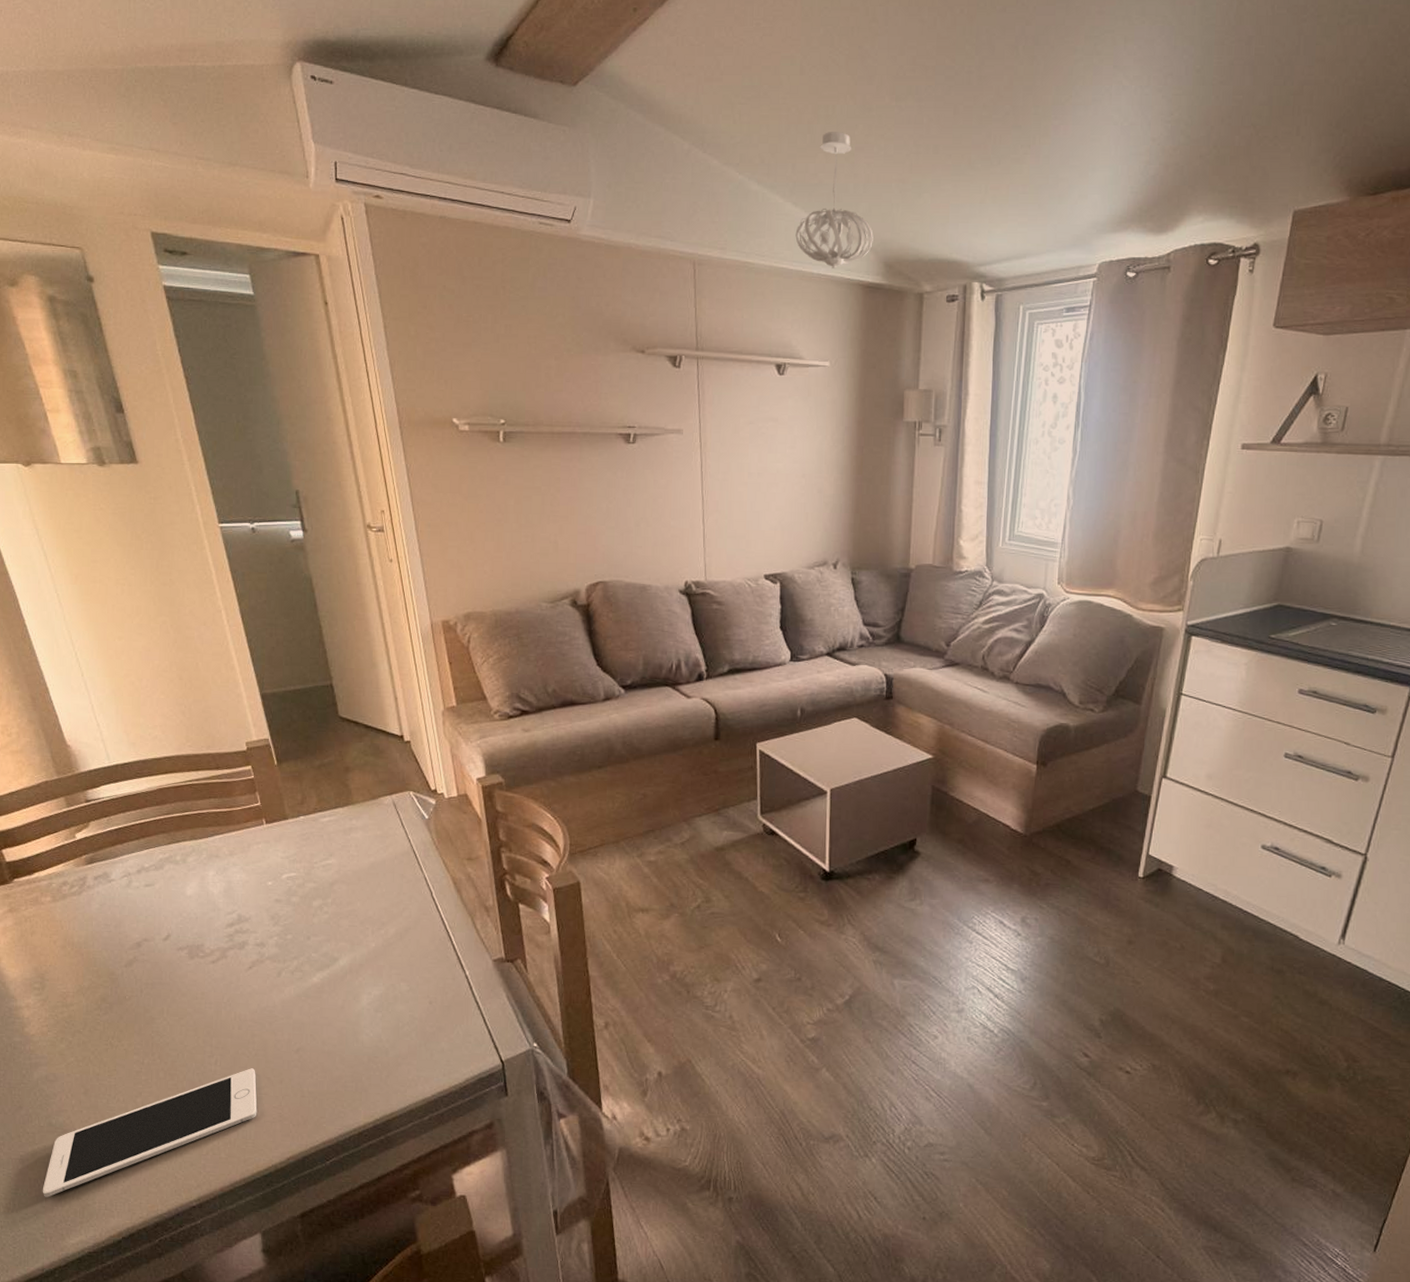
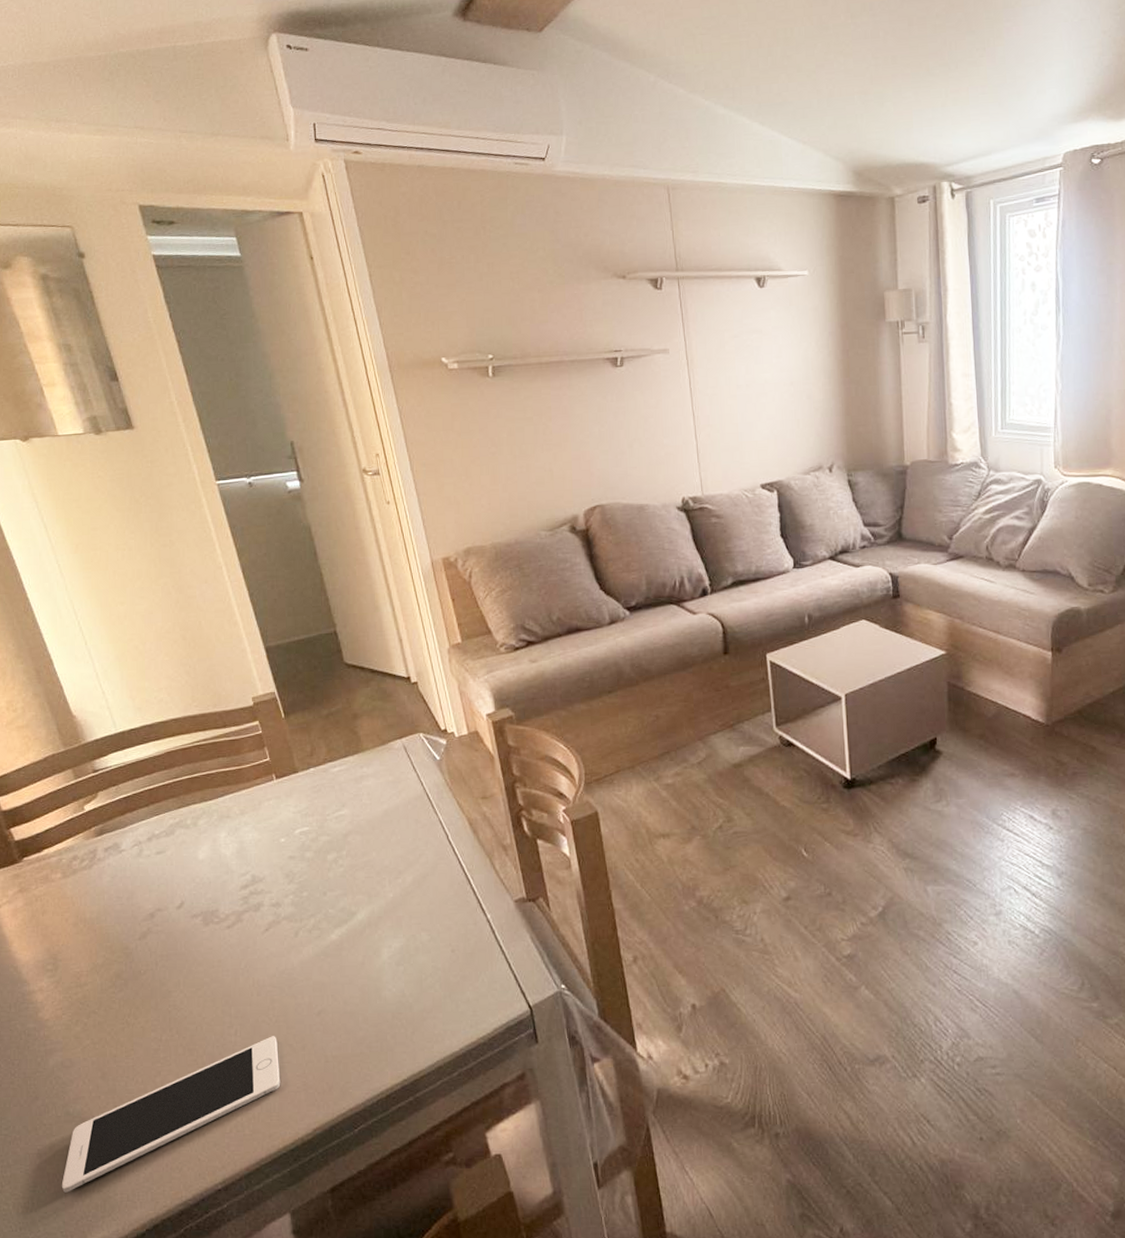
pendant light: present [795,132,873,268] -> none [764,52,841,181]

